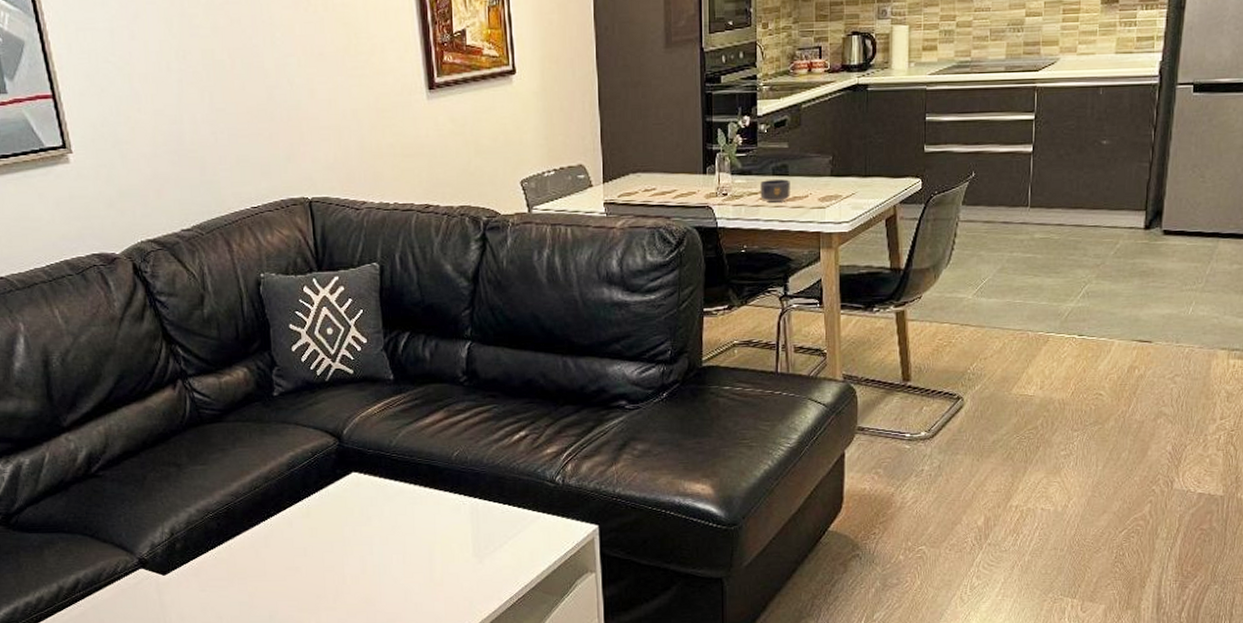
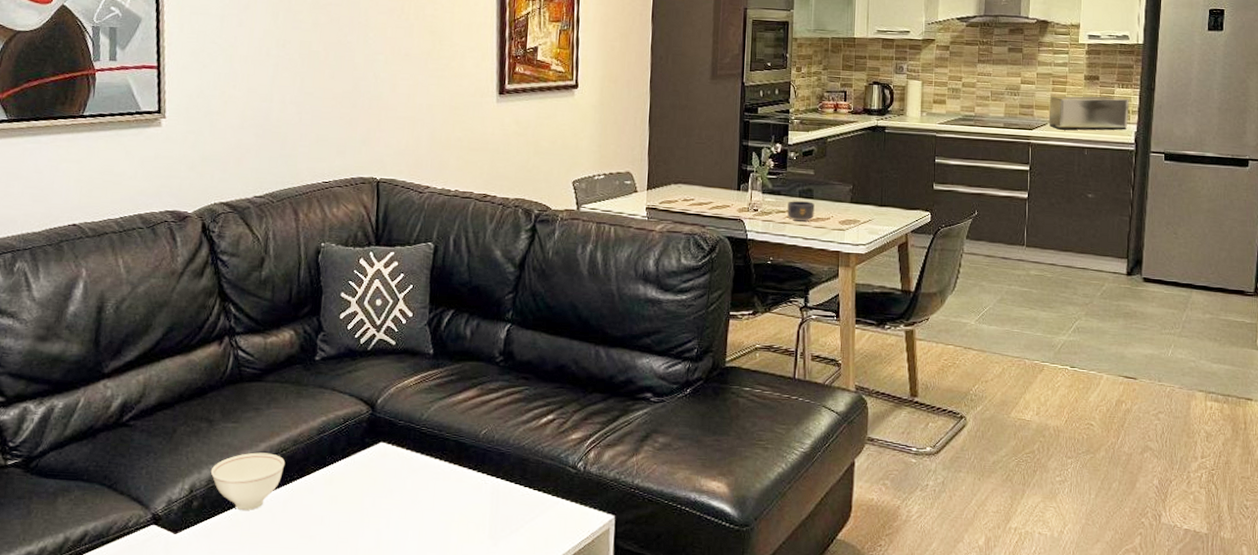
bowl: none [187,492,260,548] -> present [210,452,286,510]
toaster: none [1057,20,1154,68] -> present [1048,95,1129,130]

